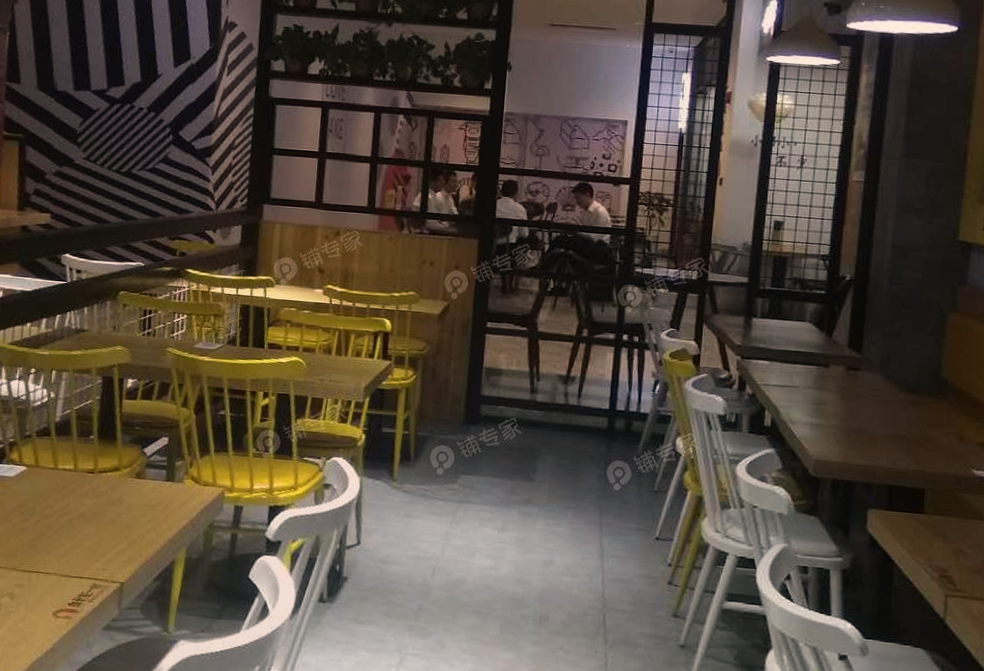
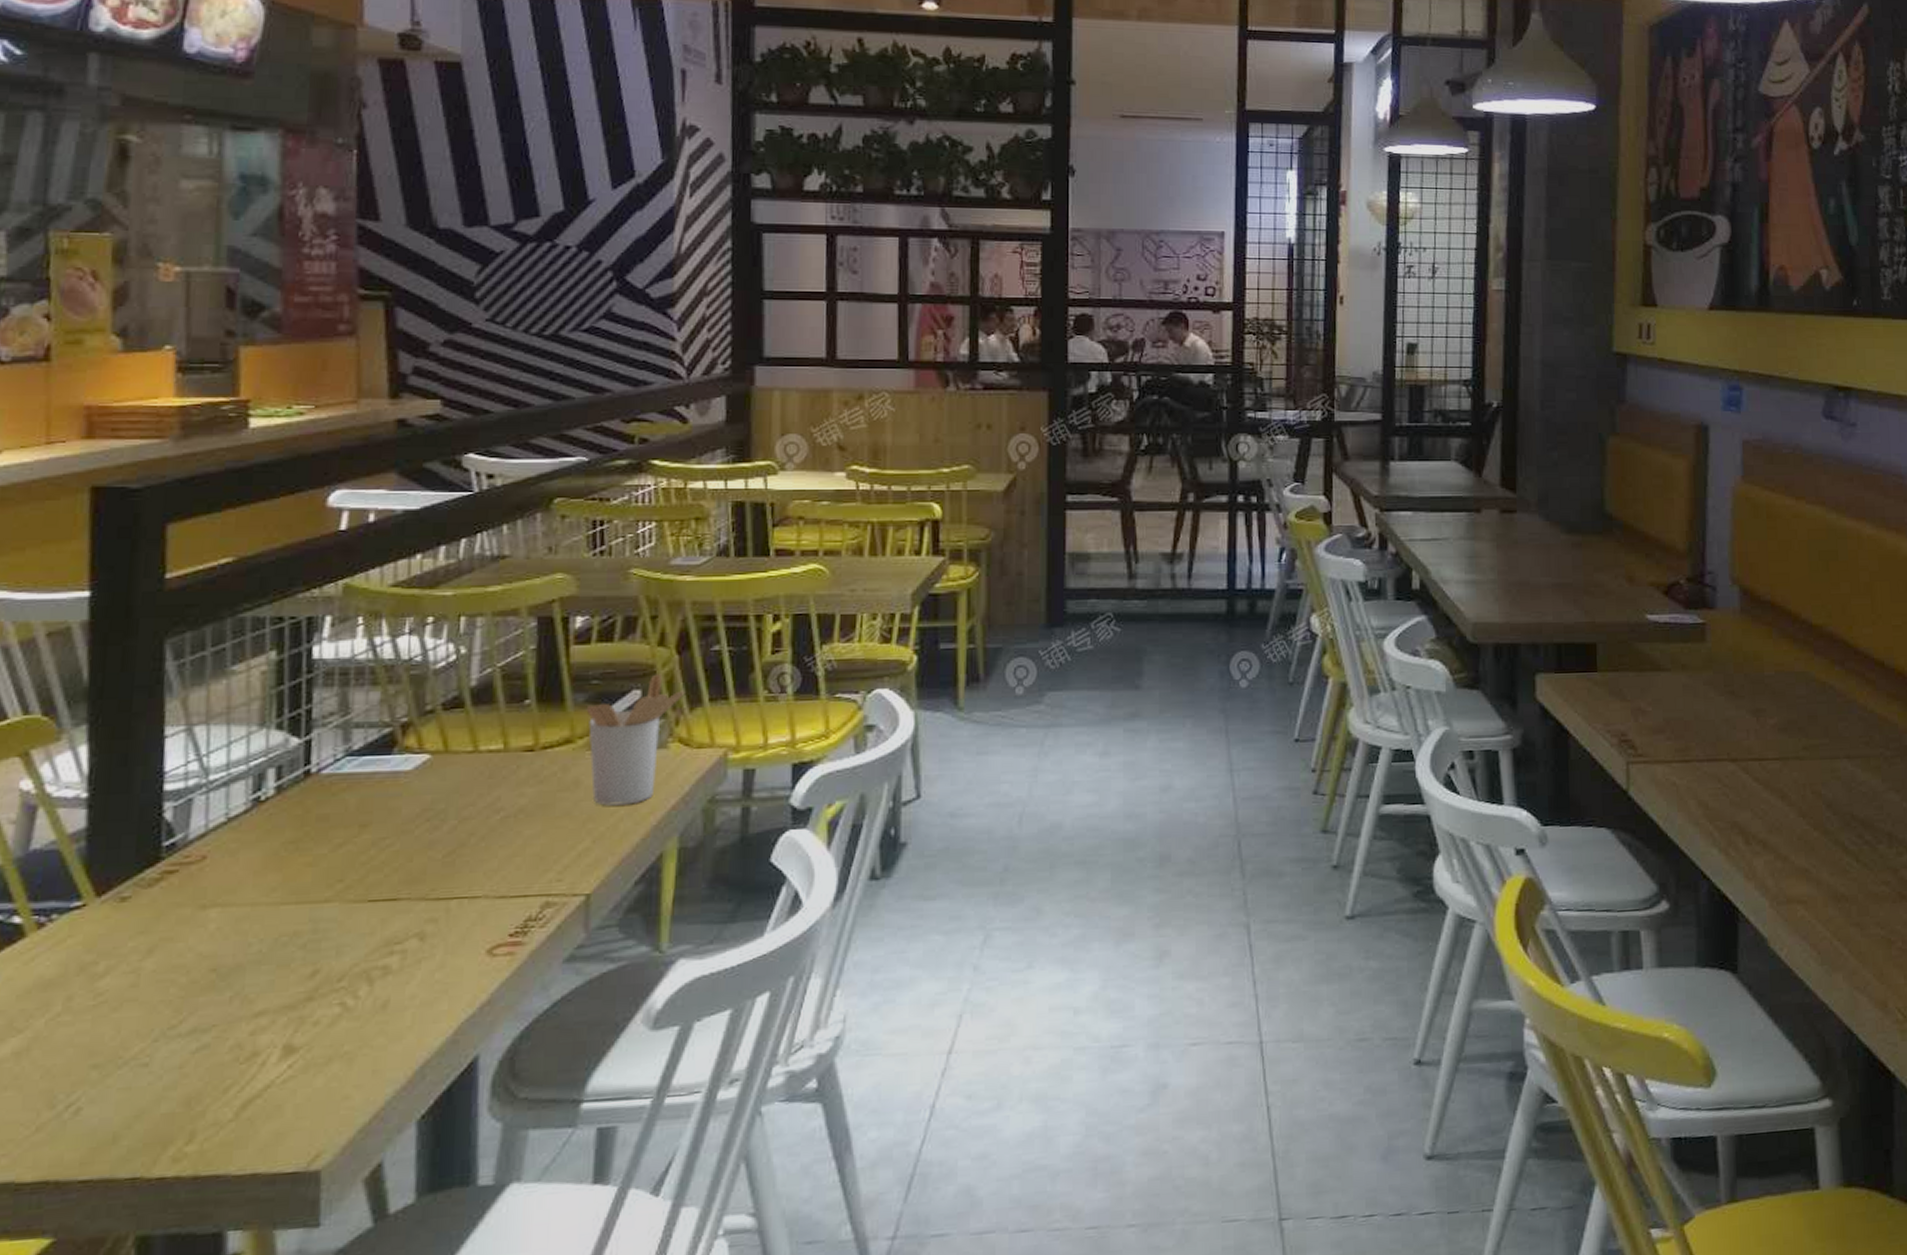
utensil holder: none [130,427,198,521] -> present [586,674,685,806]

